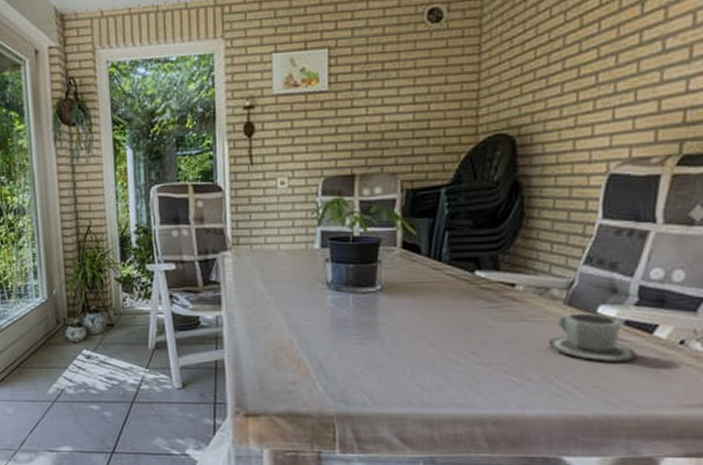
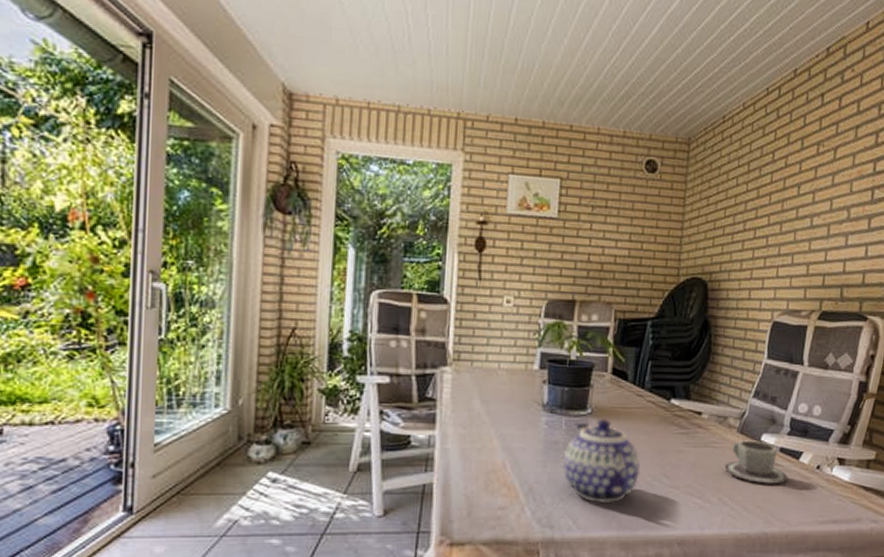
teapot: none [353,294,442,379] -> present [562,418,641,503]

